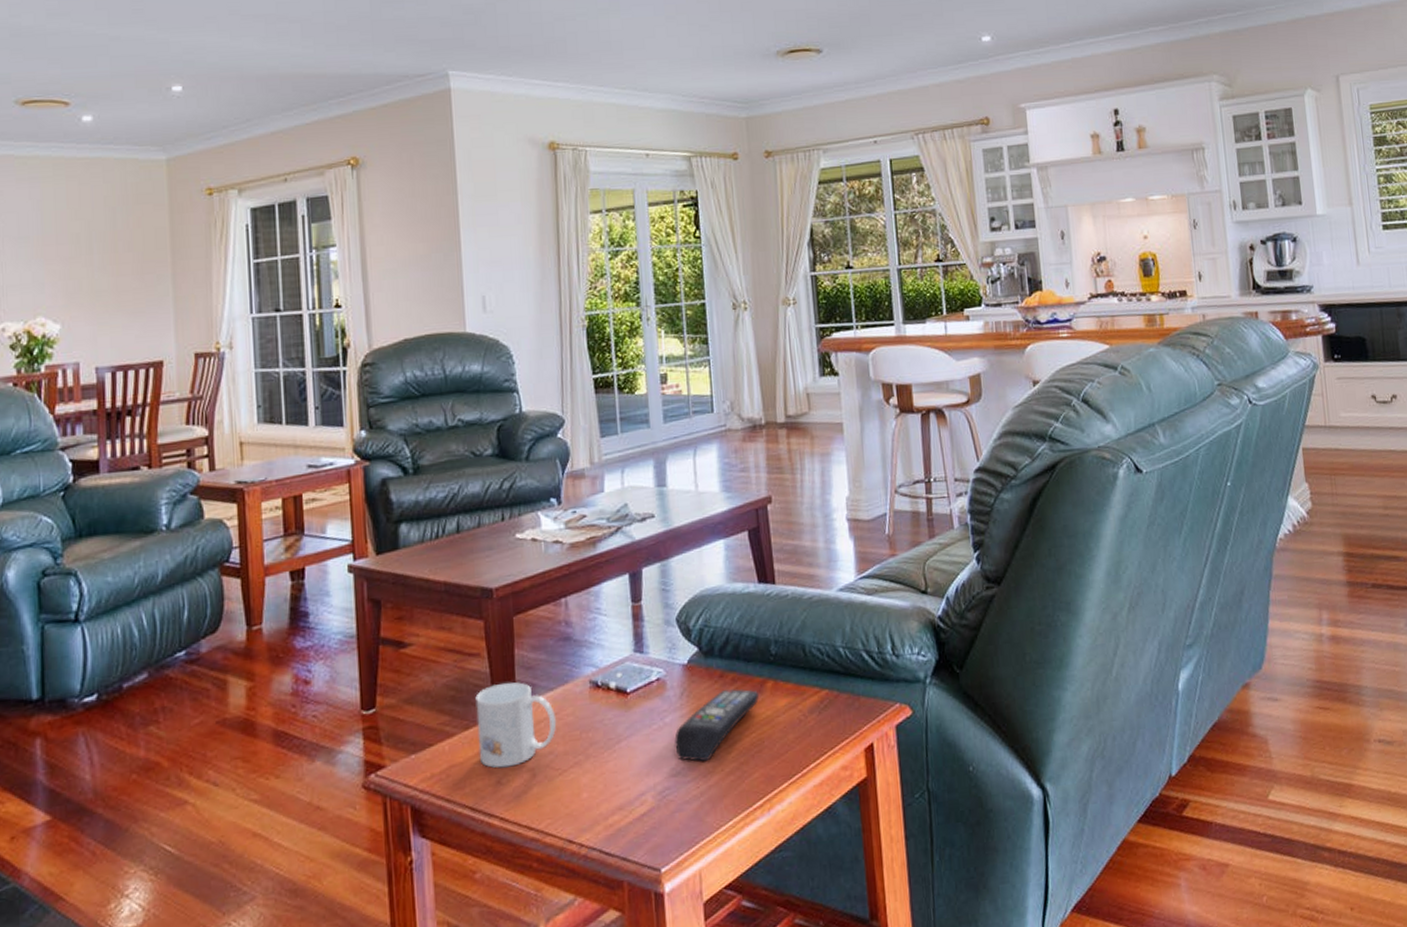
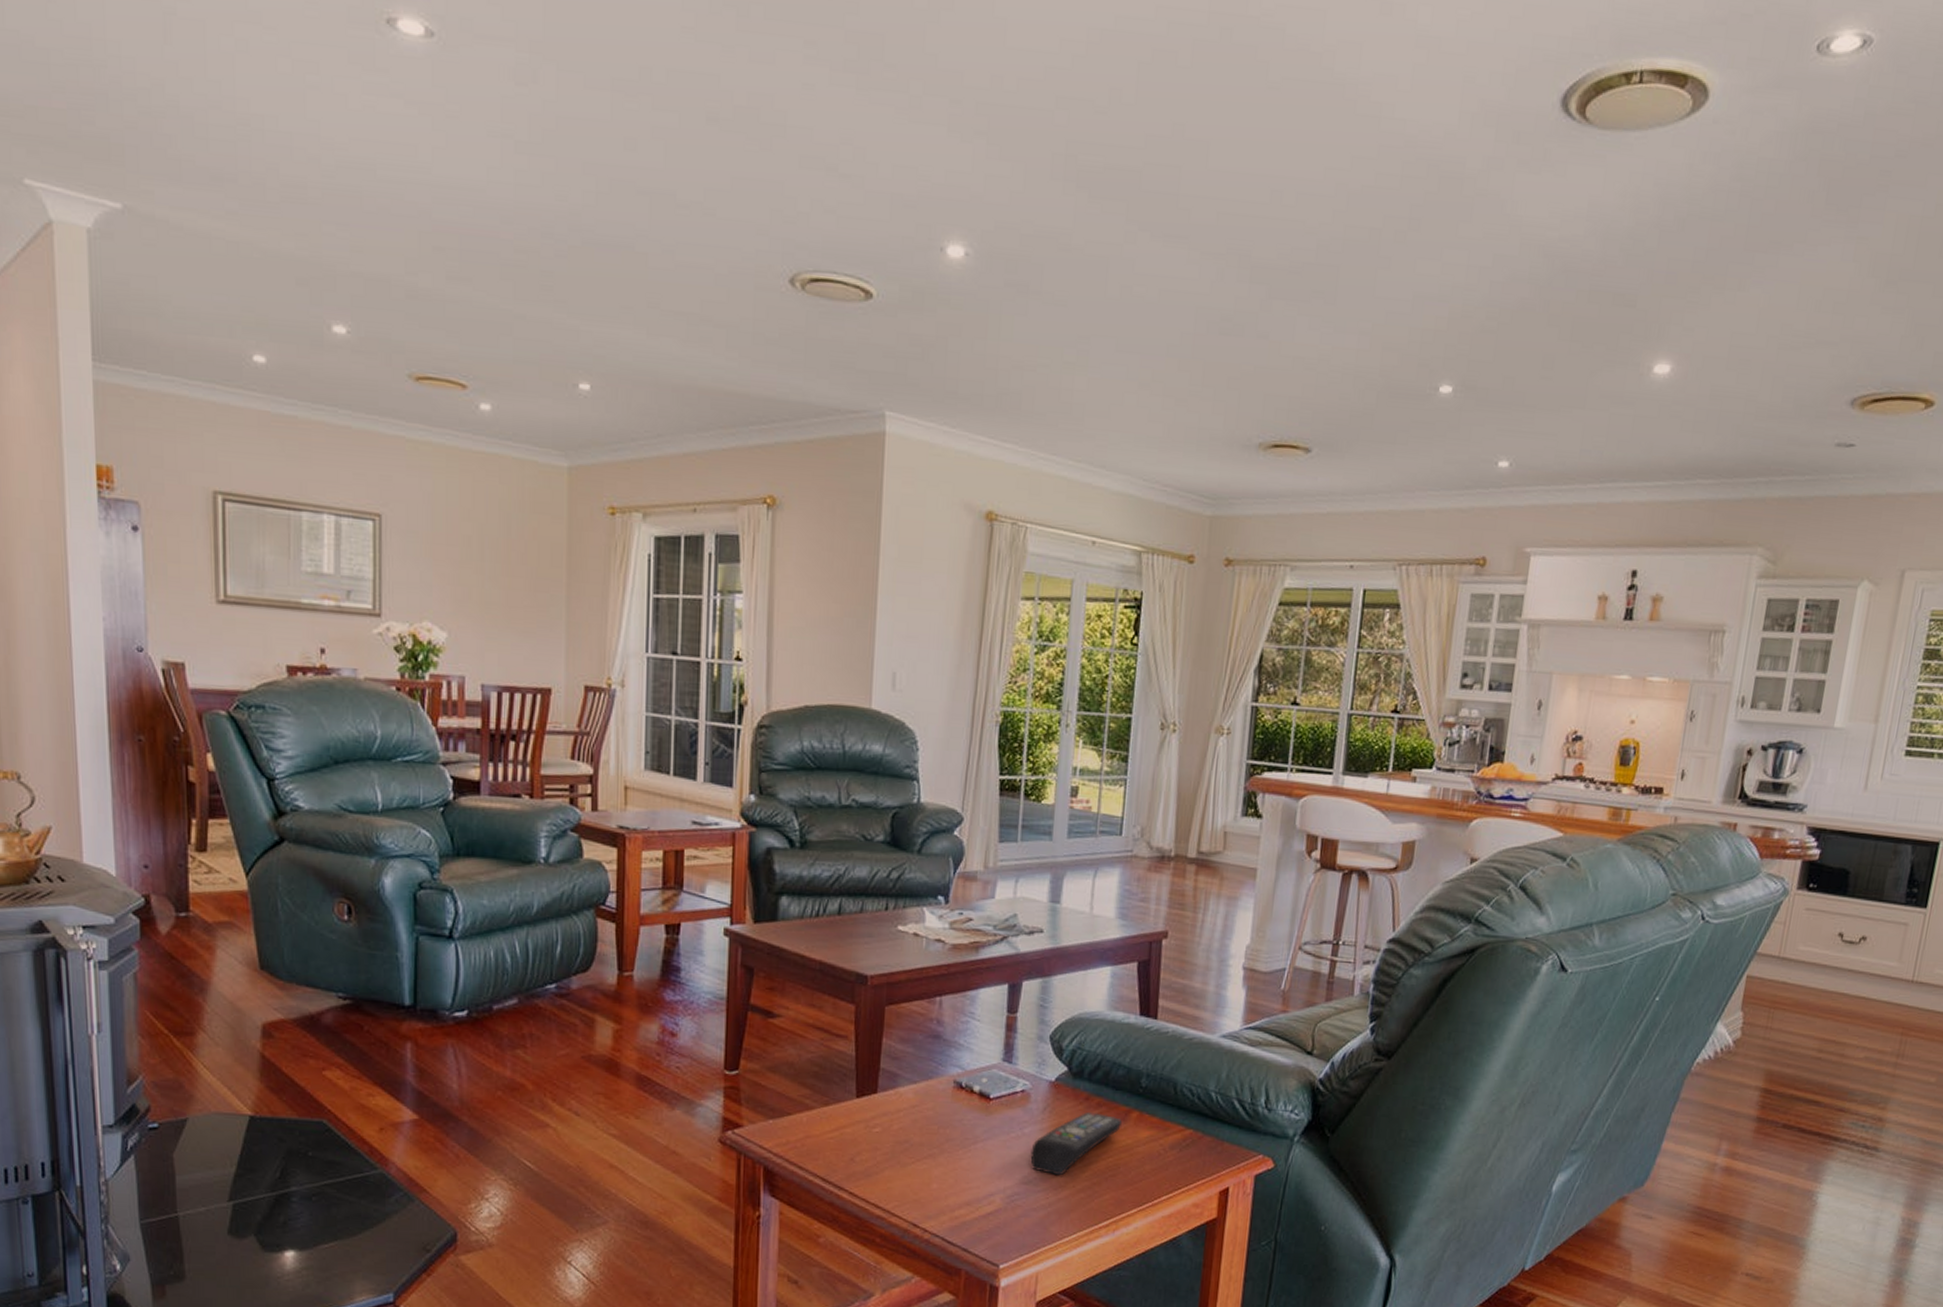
mug: present [475,682,557,768] -> none [835,1067,916,1148]

